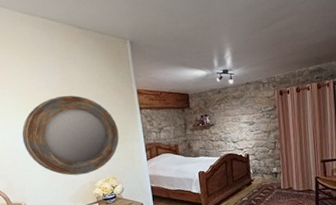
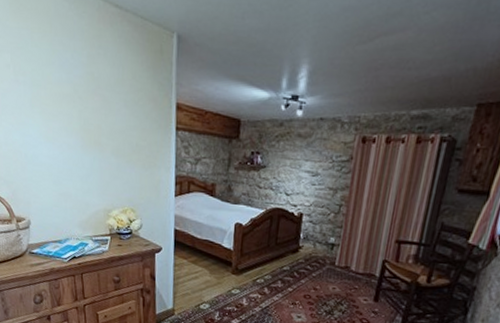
home mirror: present [22,95,119,176] -> none [33,95,146,199]

